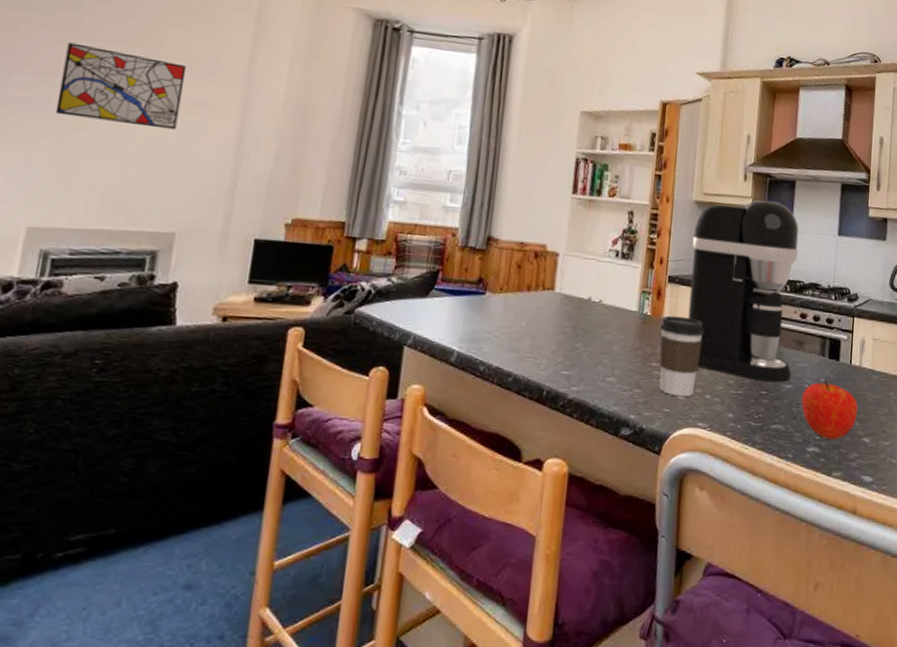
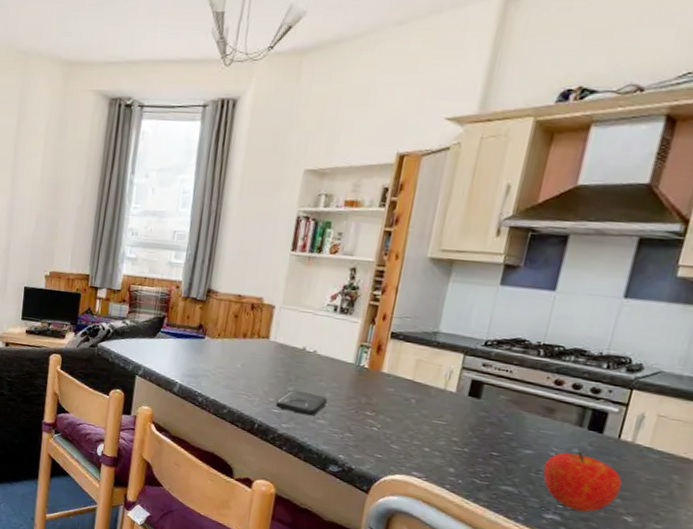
smartphone: none [565,347,615,374] -> present [276,390,327,416]
coffee cup: present [659,315,704,397] -> none [372,370,429,447]
coffee maker: present [688,200,799,382] -> none [410,257,567,447]

